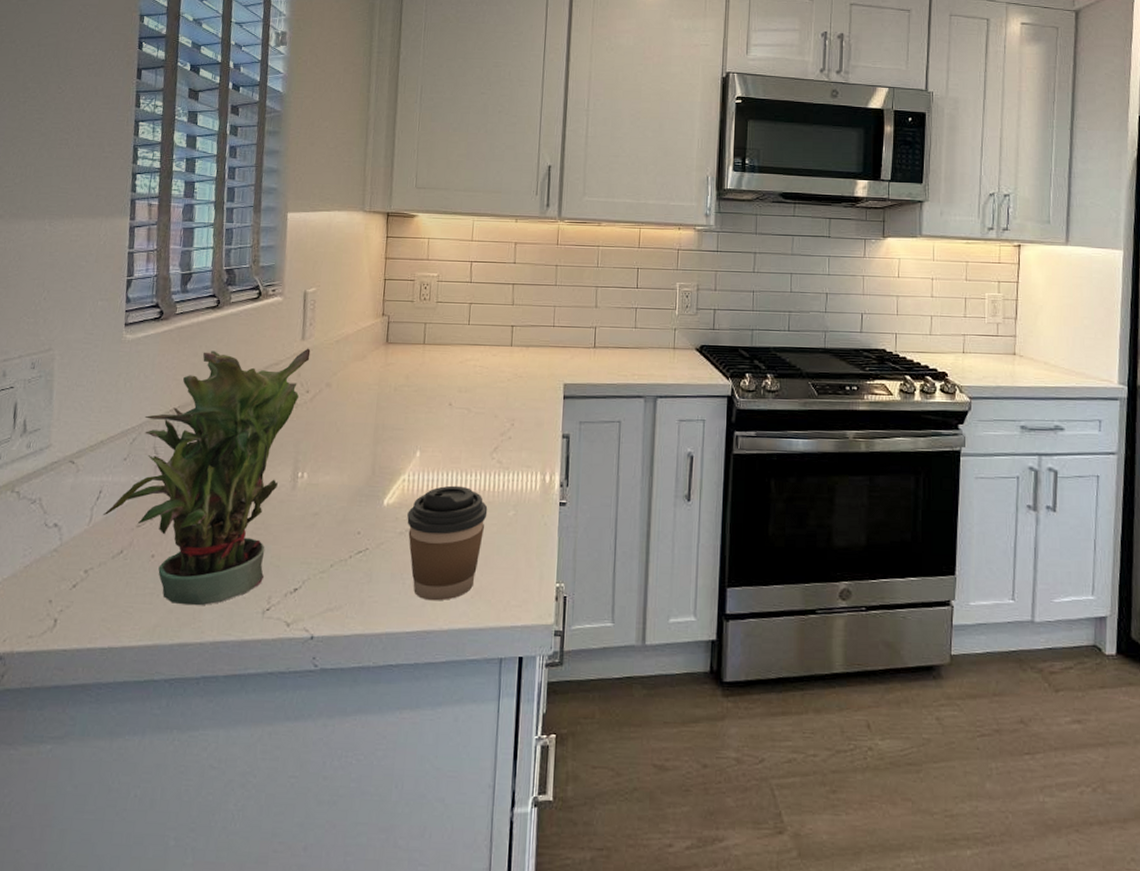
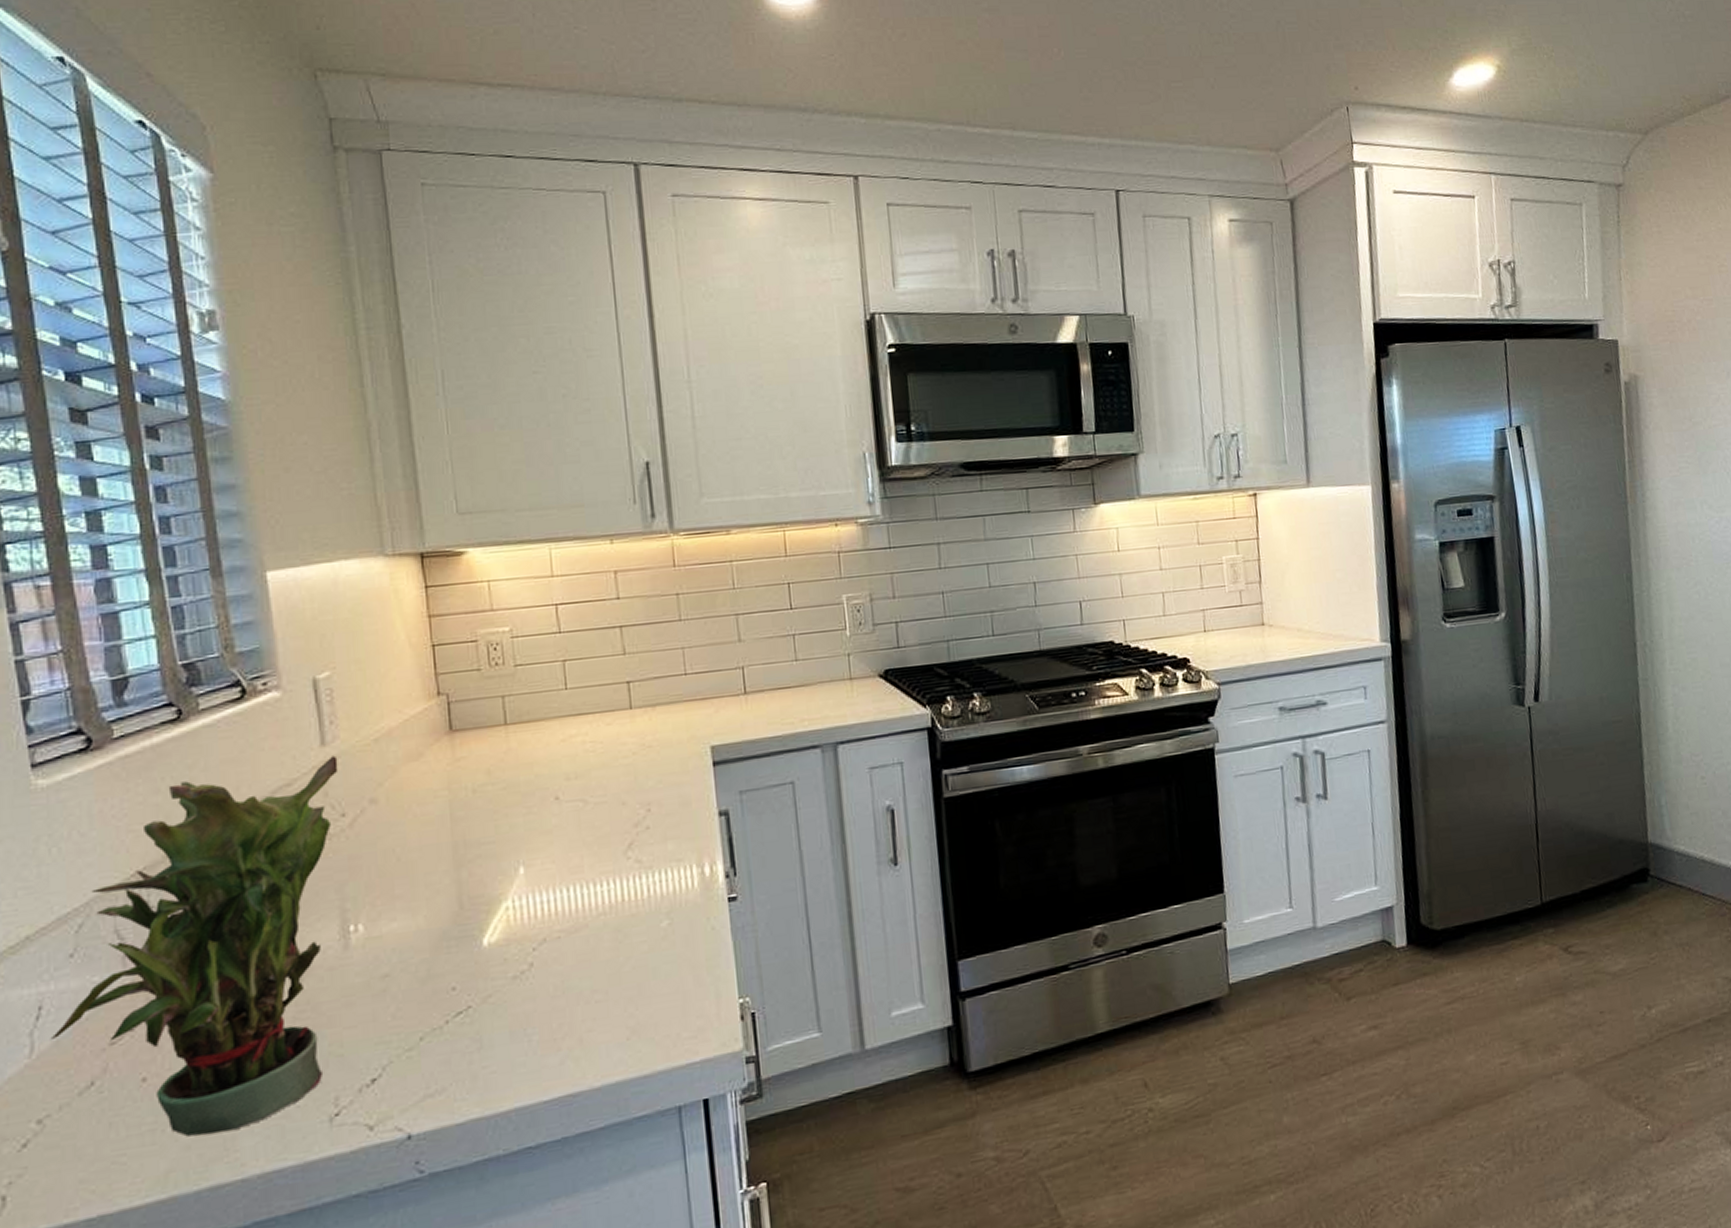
coffee cup: present [407,485,488,601] -> none [520,901,632,1056]

